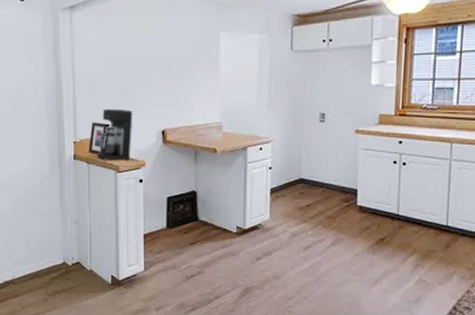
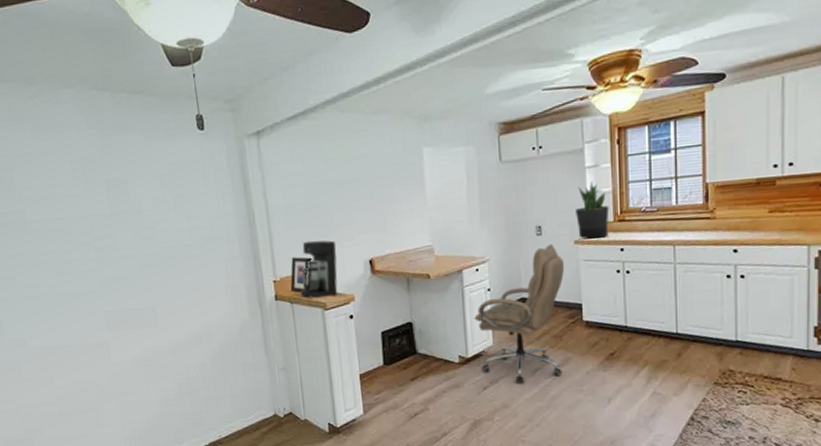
office chair: none [254,131,344,258] -> present [474,243,565,383]
planter: none [358,76,392,129] -> present [574,181,610,239]

